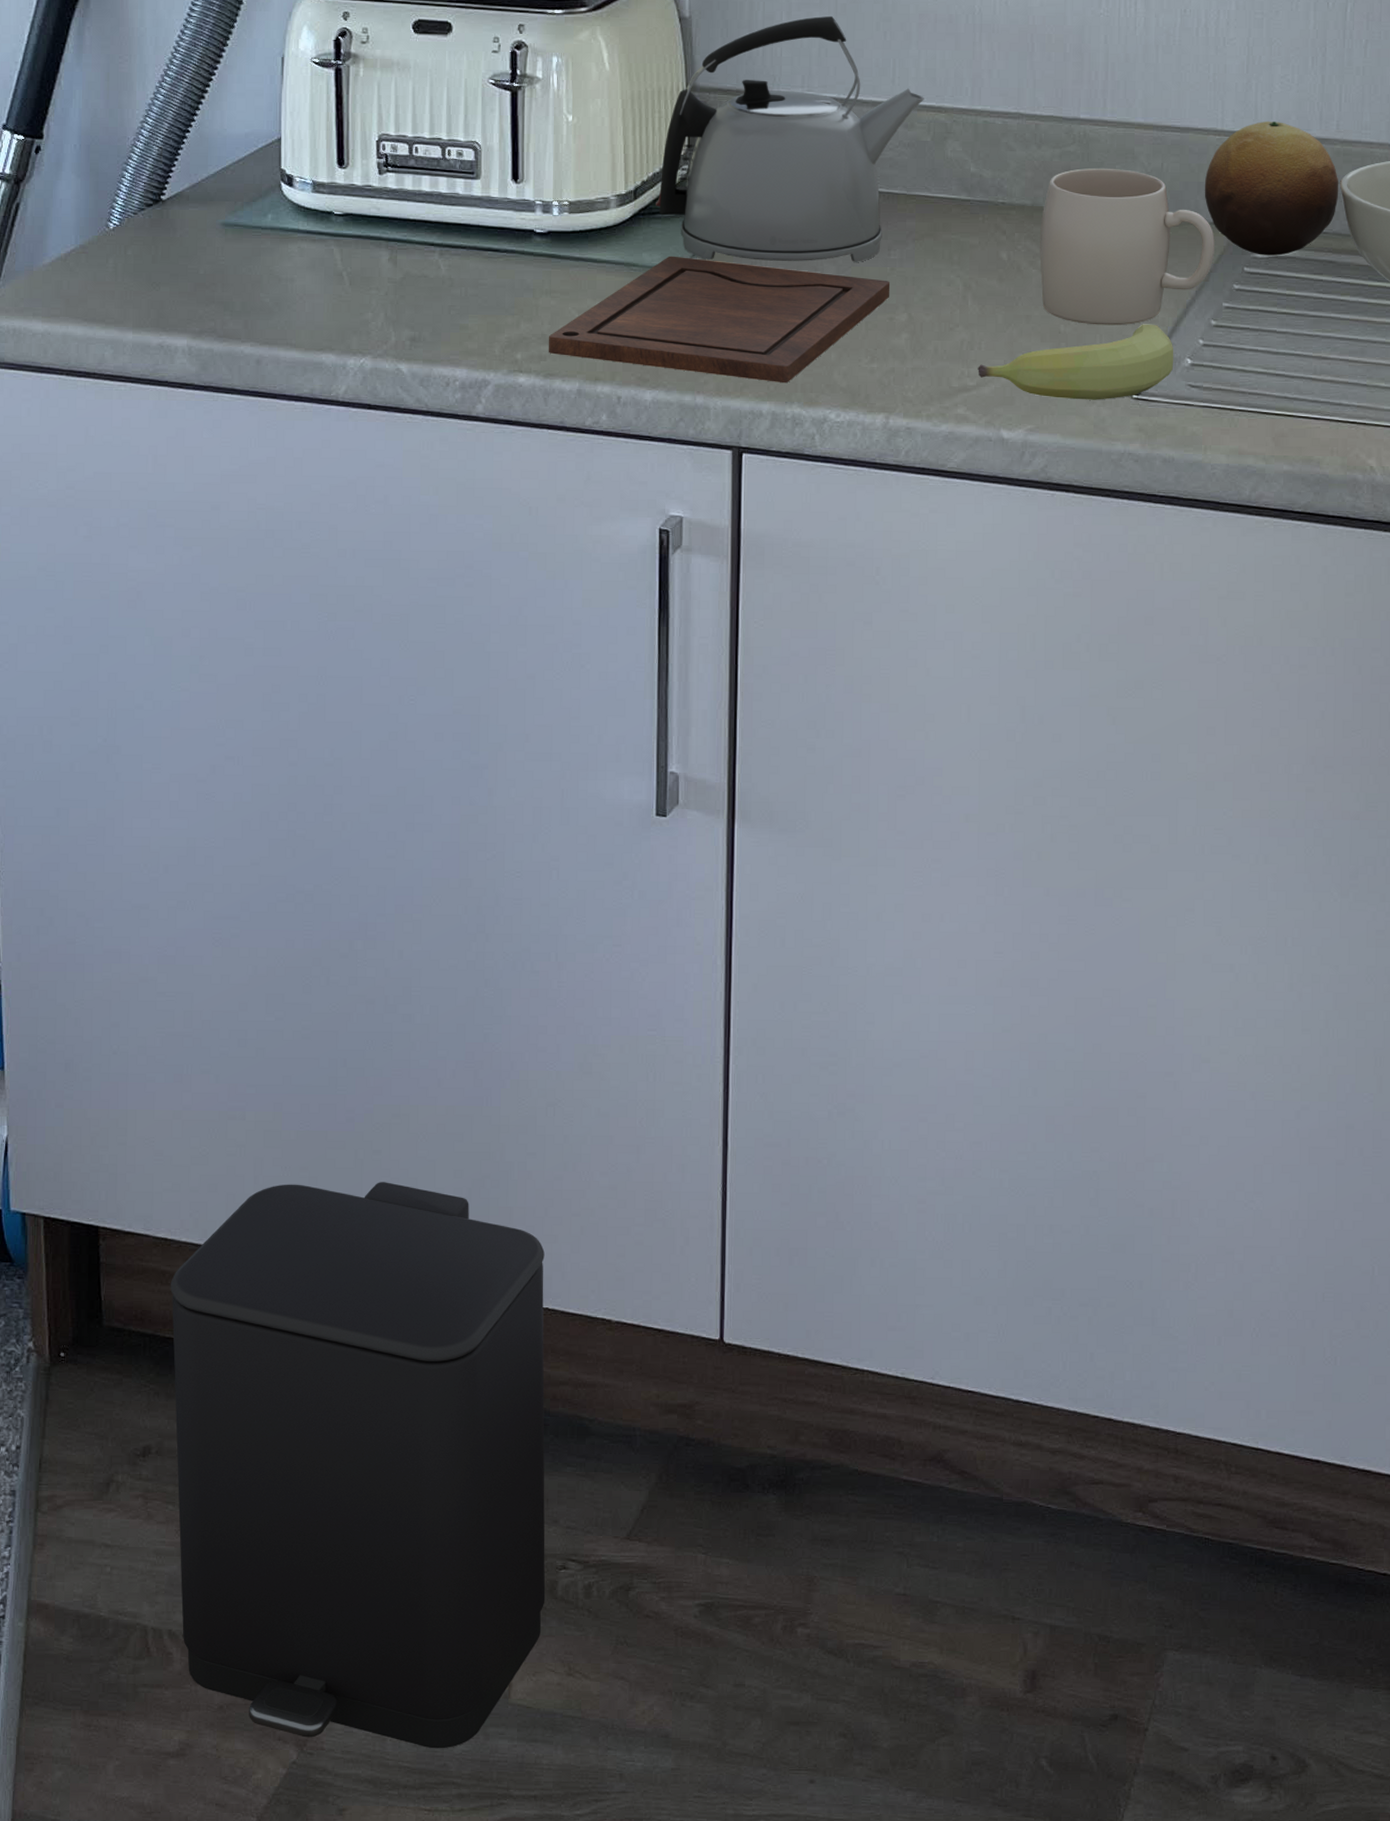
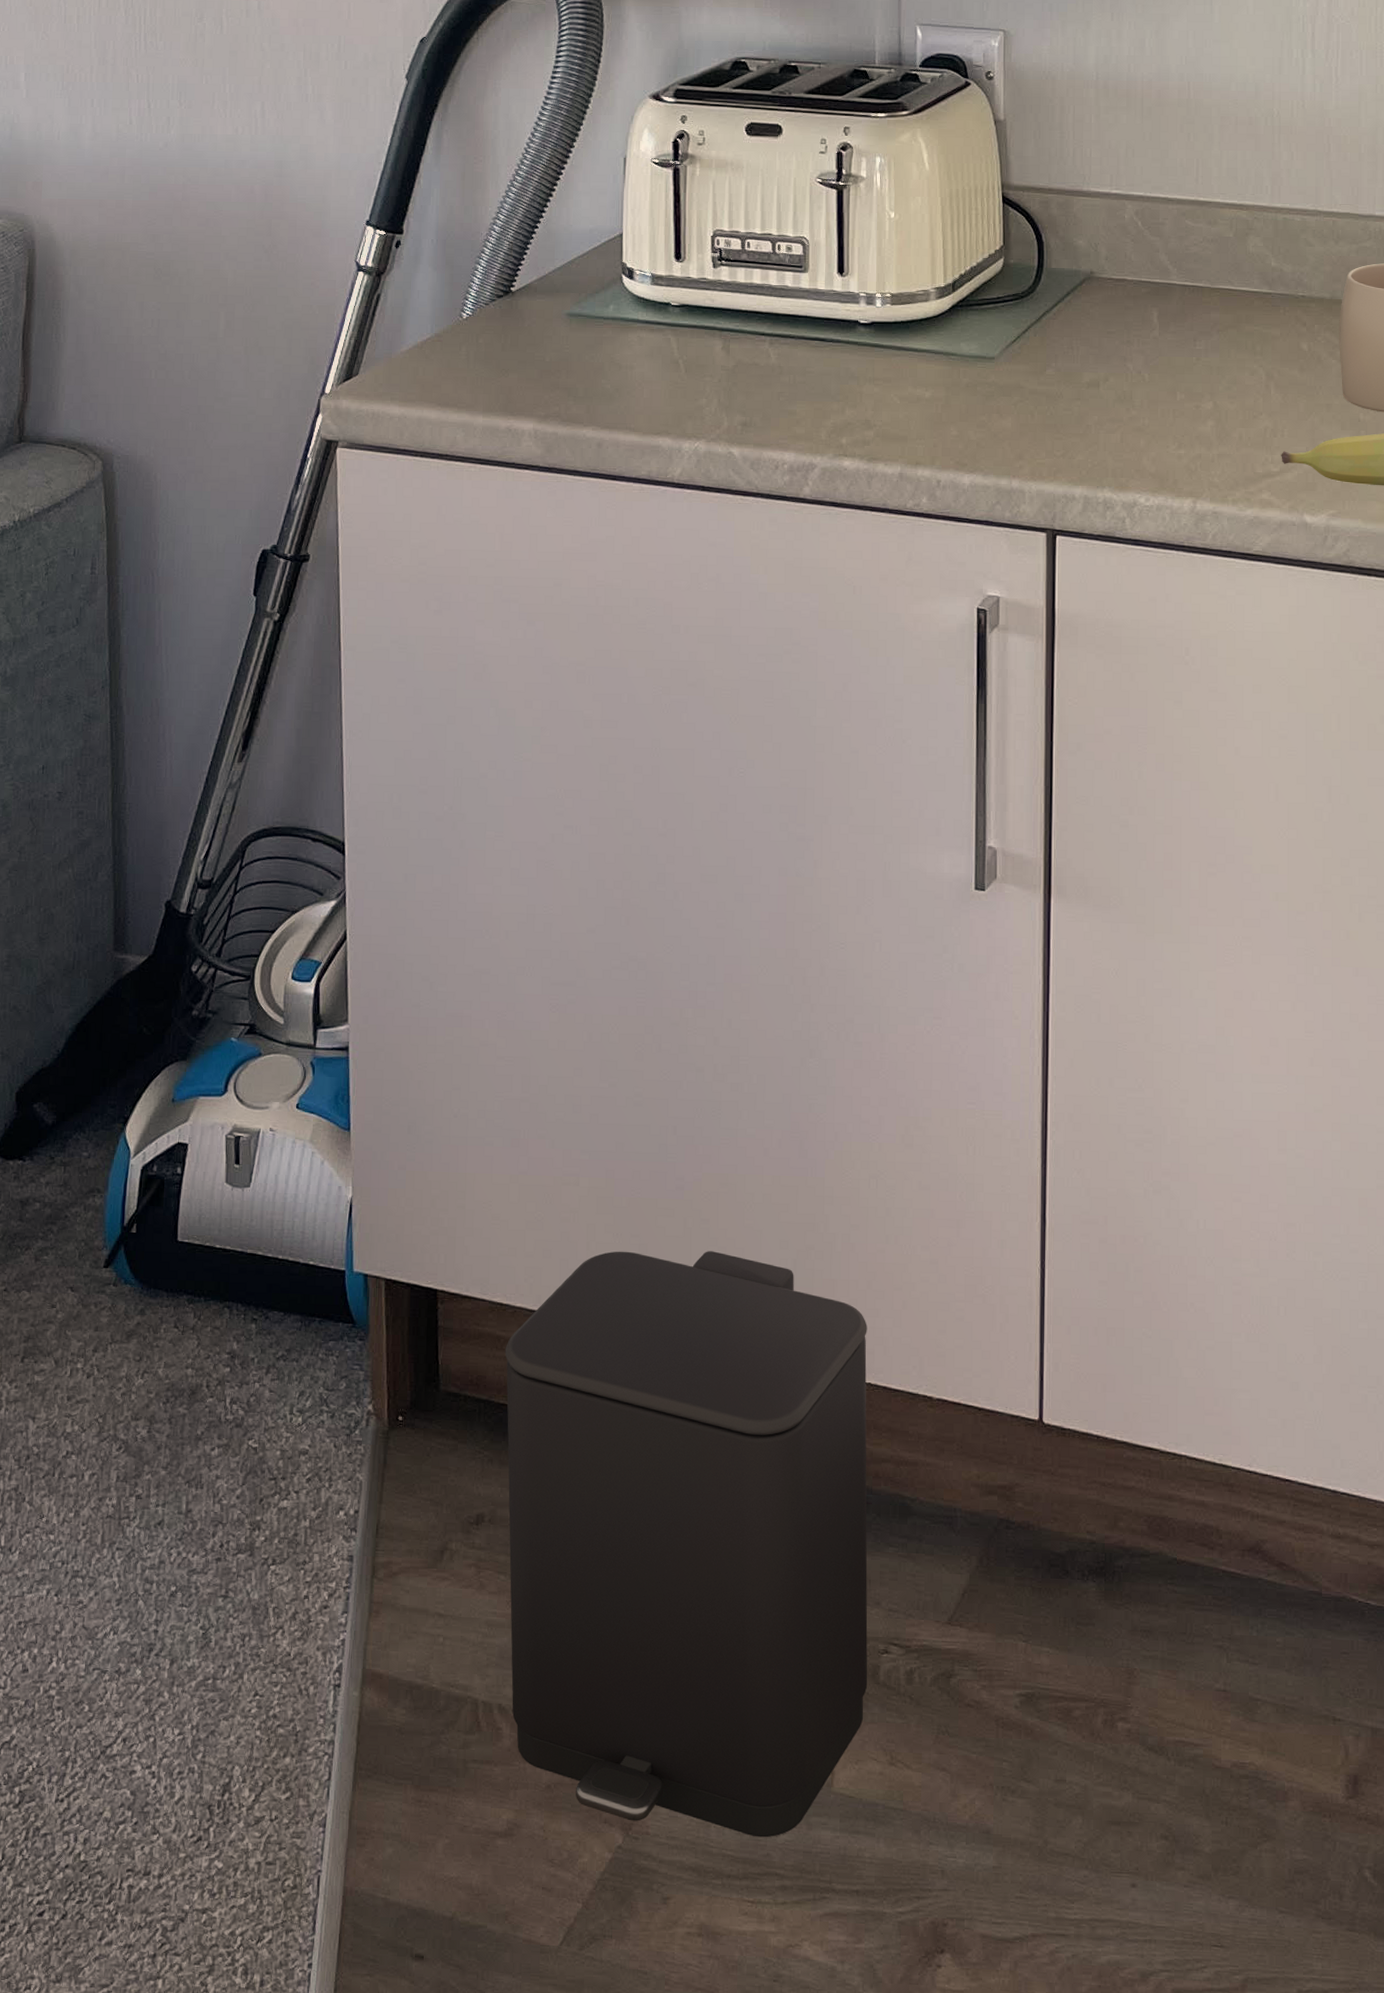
cutting board: present [548,256,891,384] -> none [871,345,1196,469]
kettle: present [656,15,924,262] -> none [973,118,1227,352]

